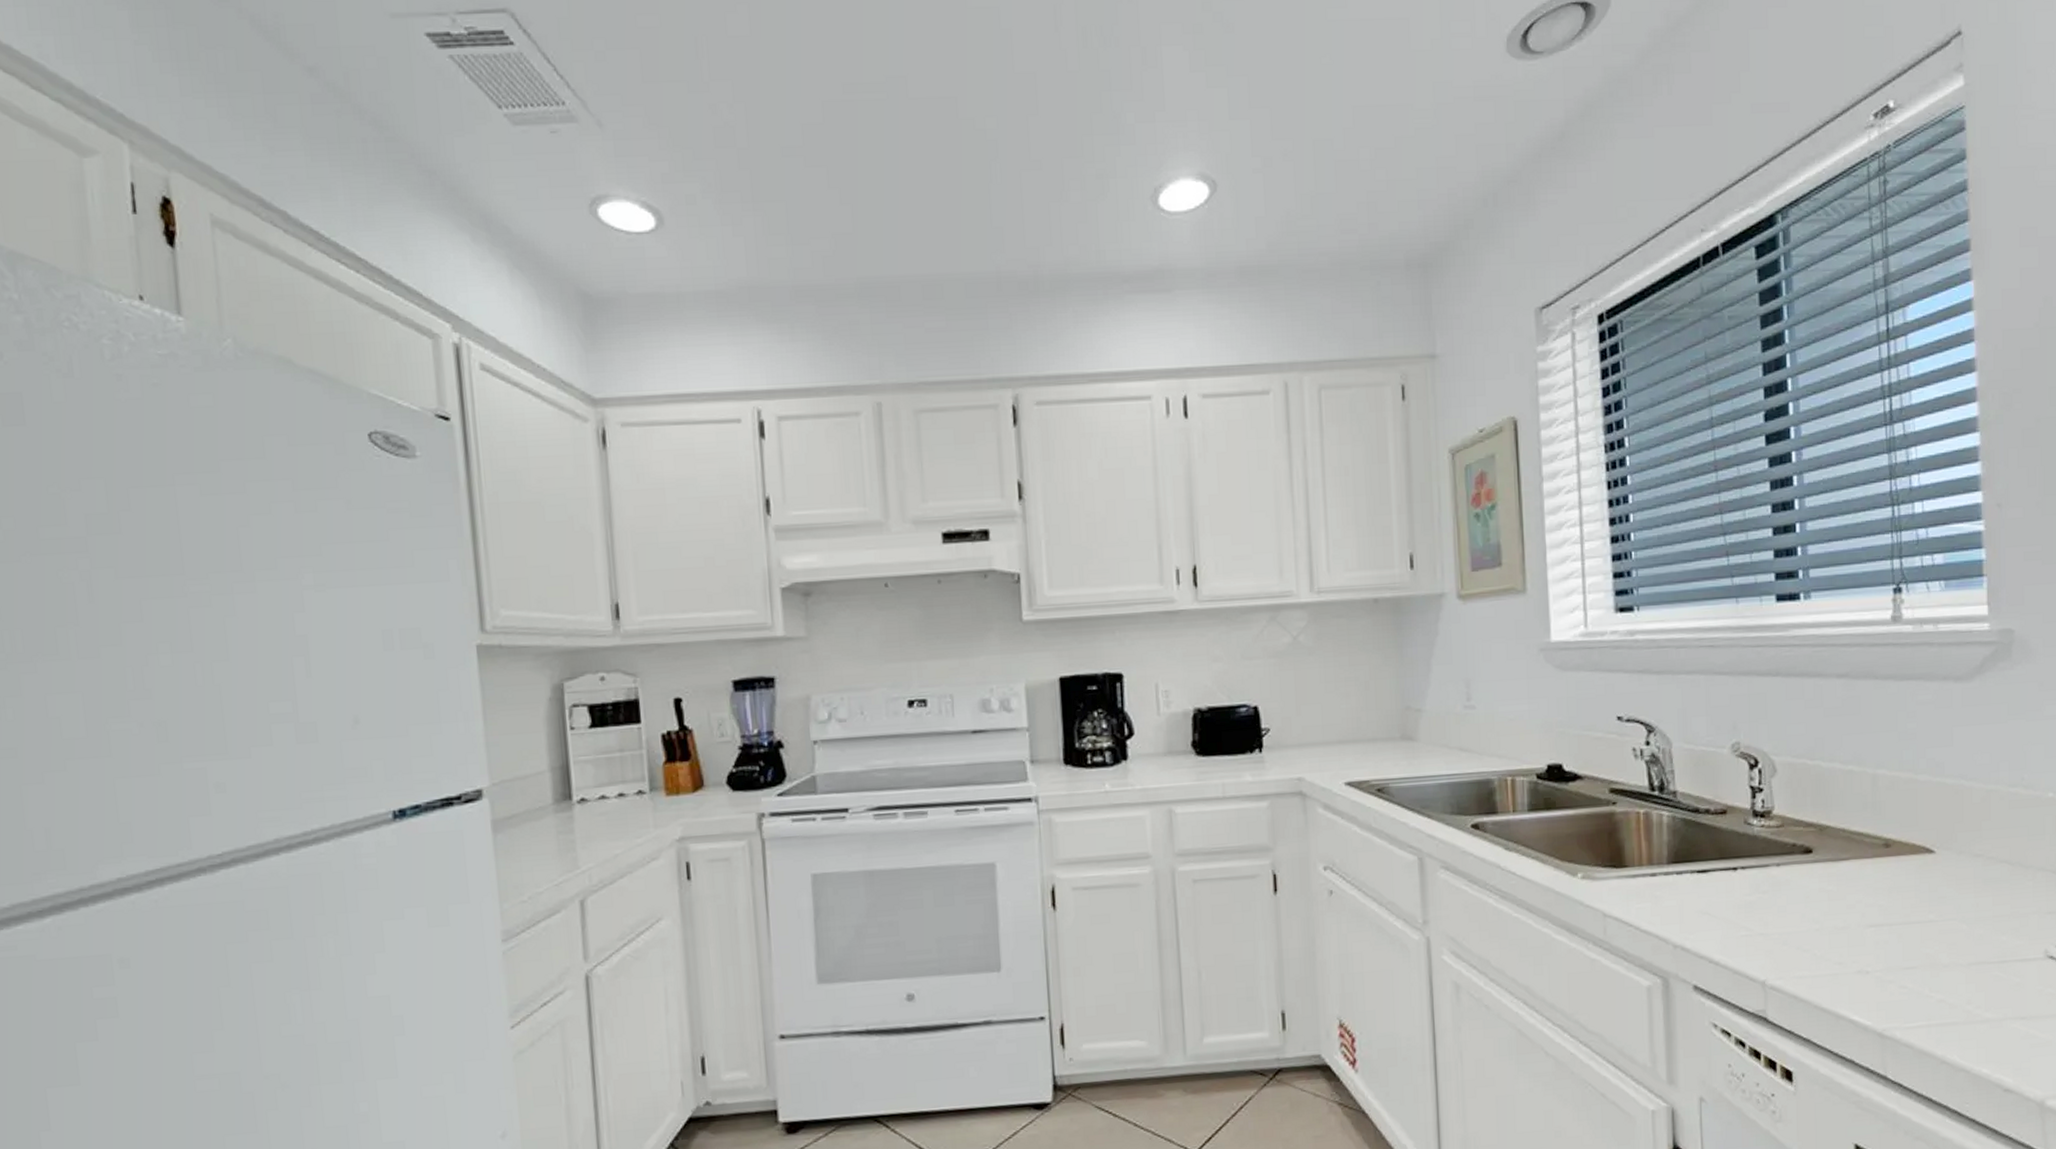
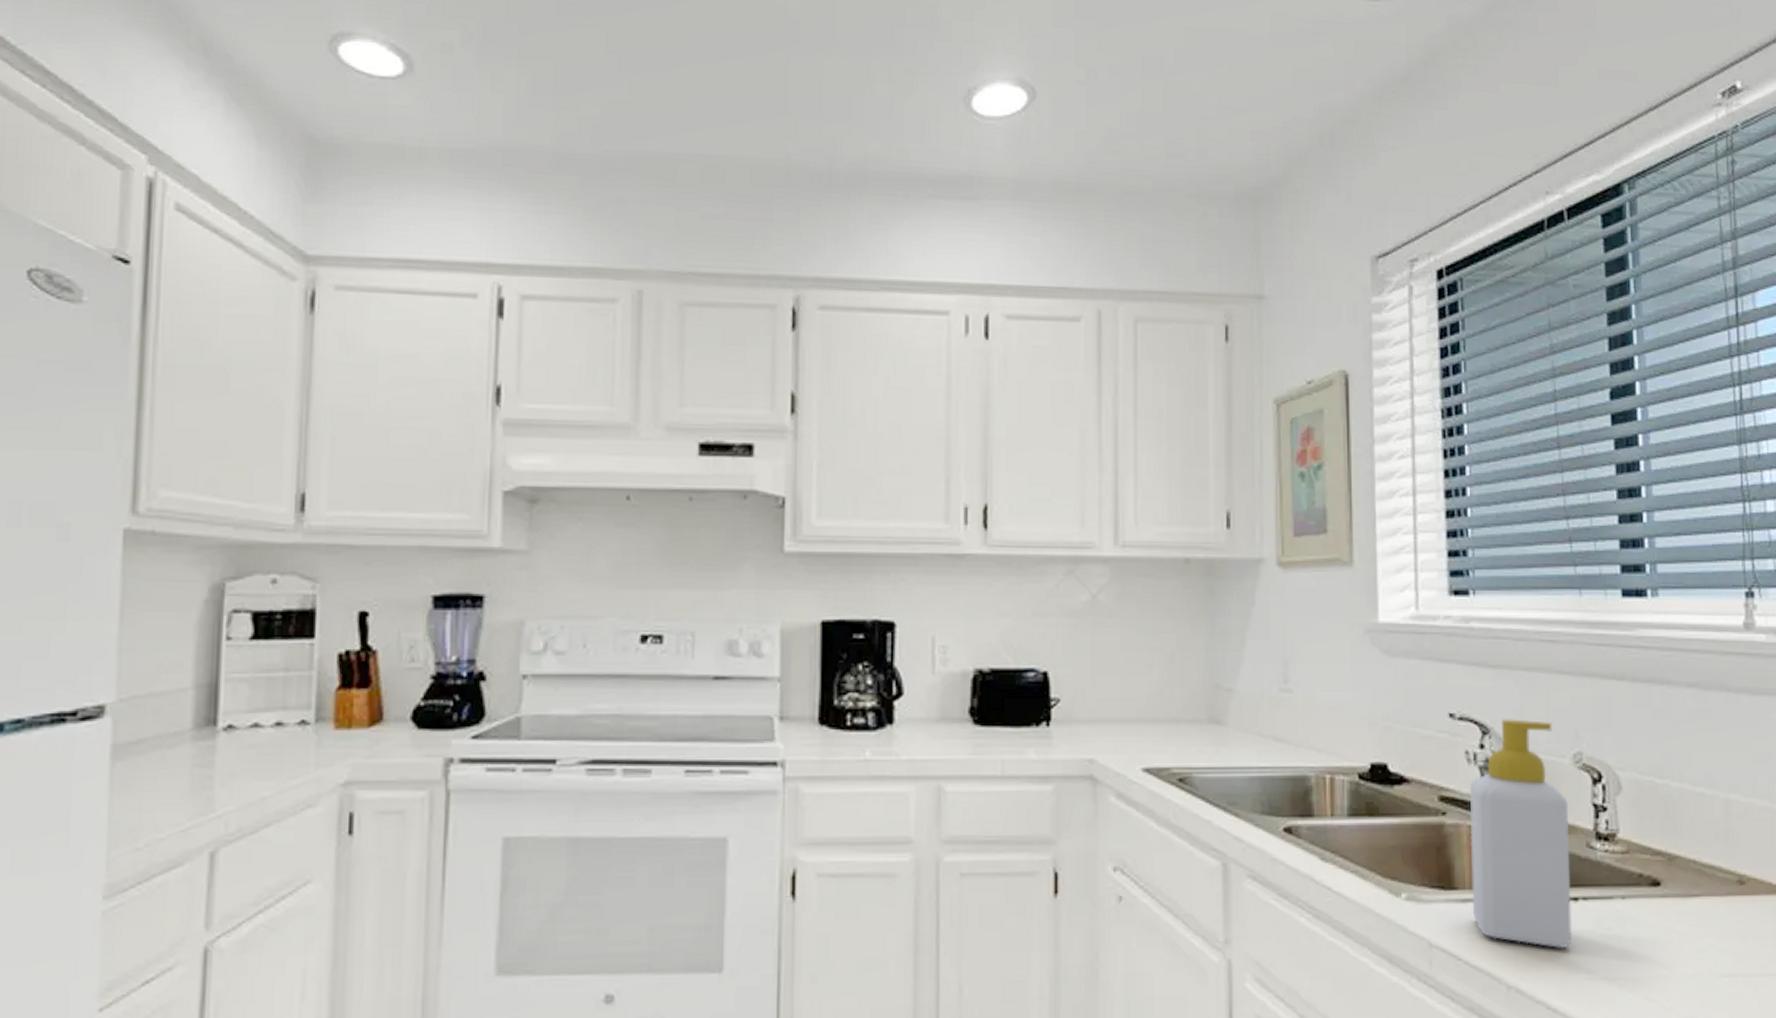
soap bottle: none [1637,716,1733,912] -> present [1469,719,1573,949]

